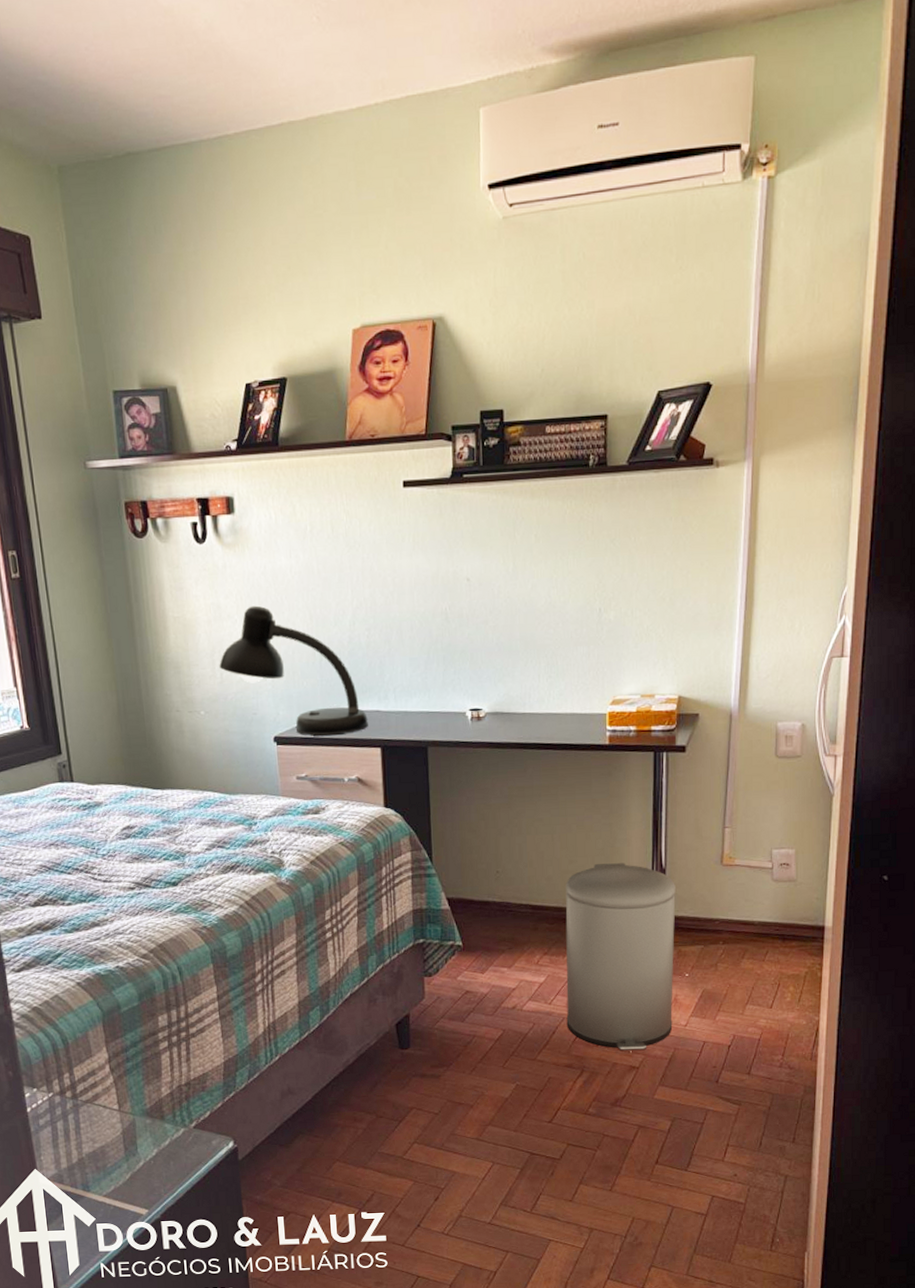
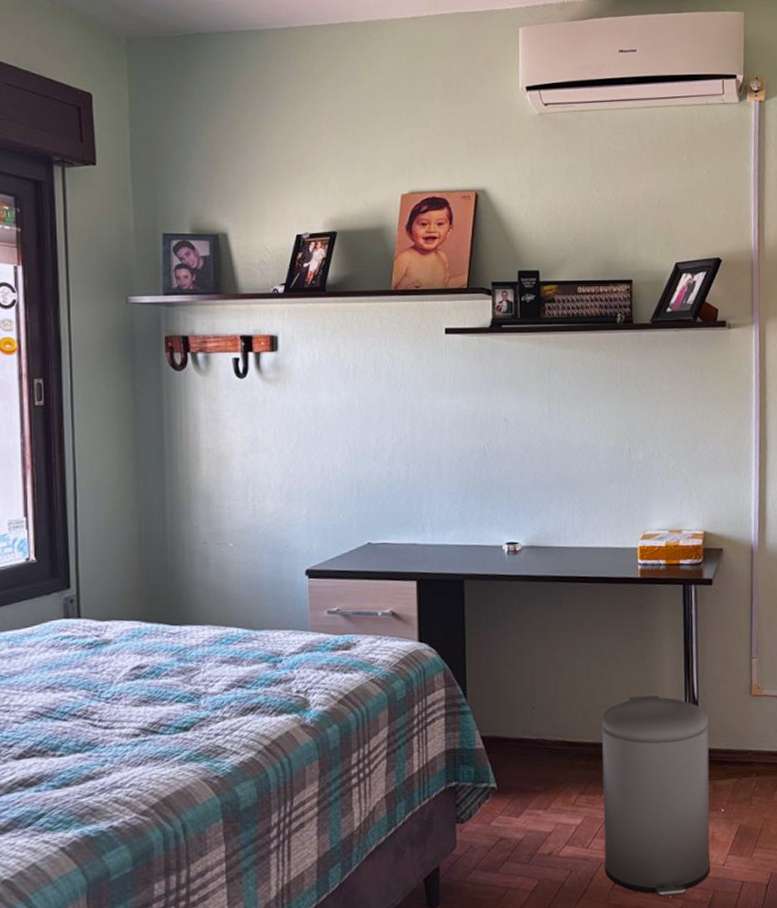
desk lamp: present [219,605,368,736] -> none [252,439,404,570]

